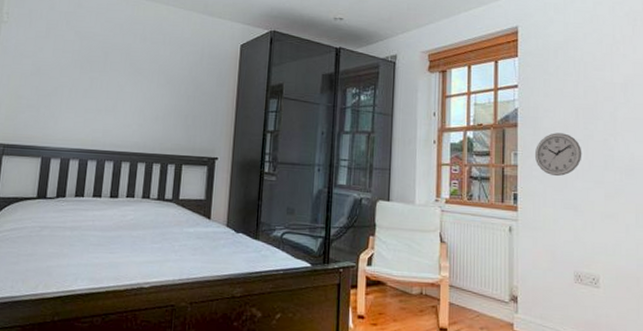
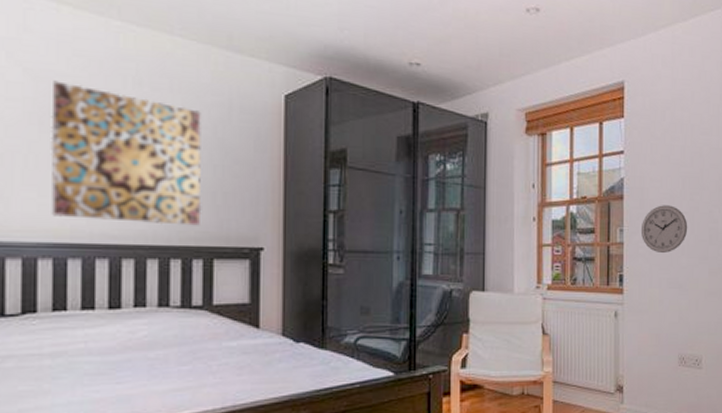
wall art: none [81,39,183,140] -> present [50,80,202,226]

